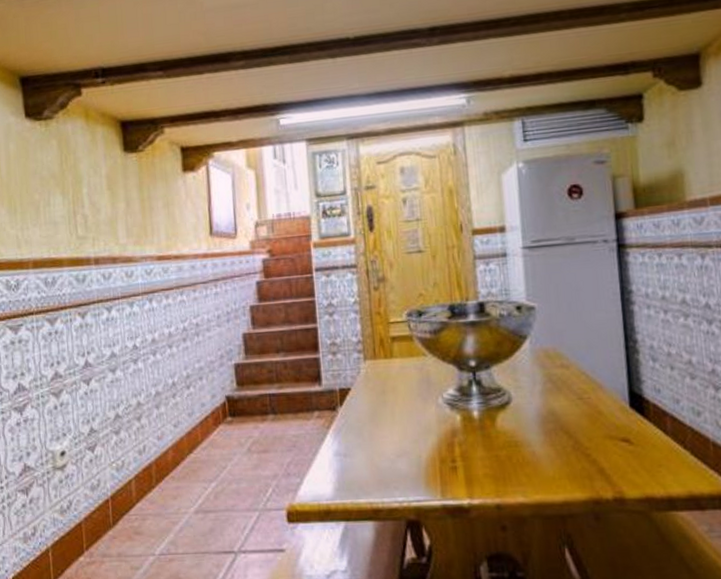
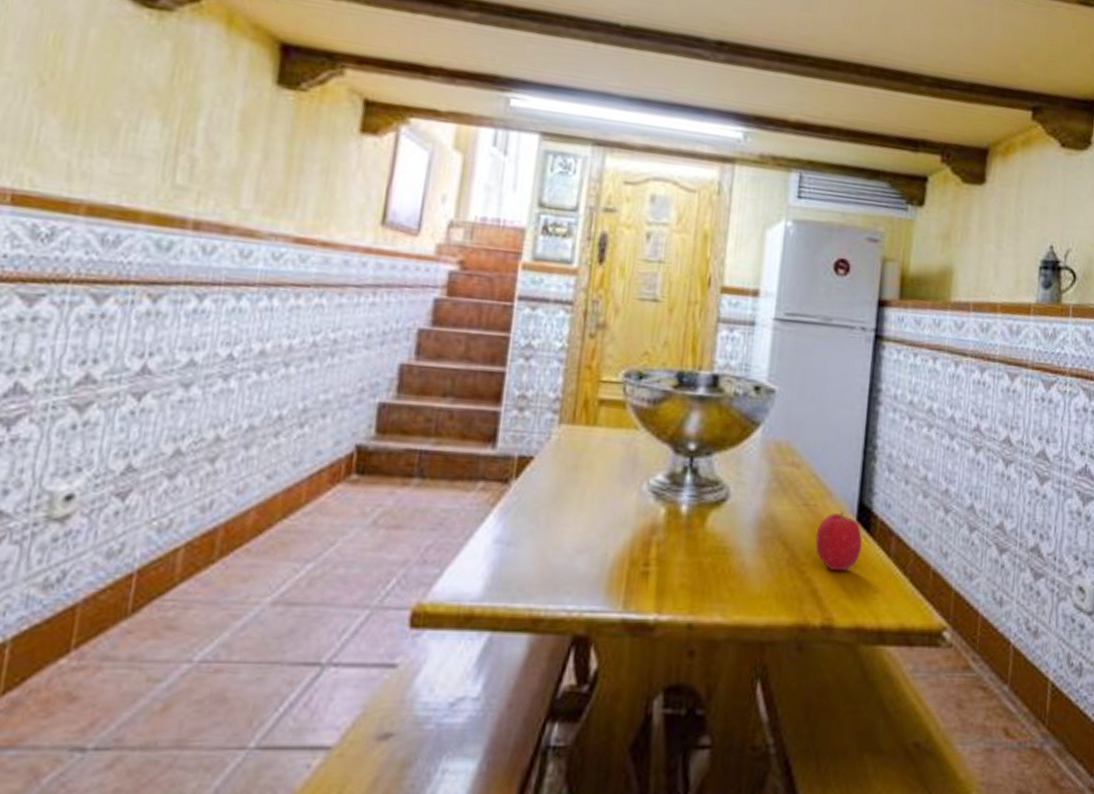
fruit: none [594,400,640,452] -> present [815,511,863,572]

